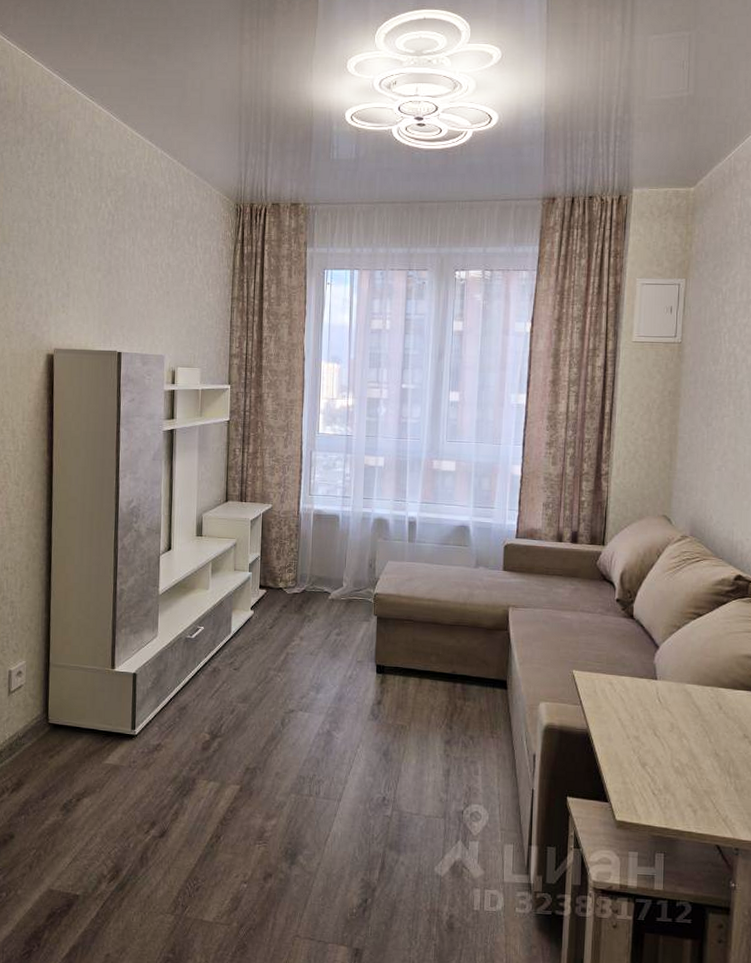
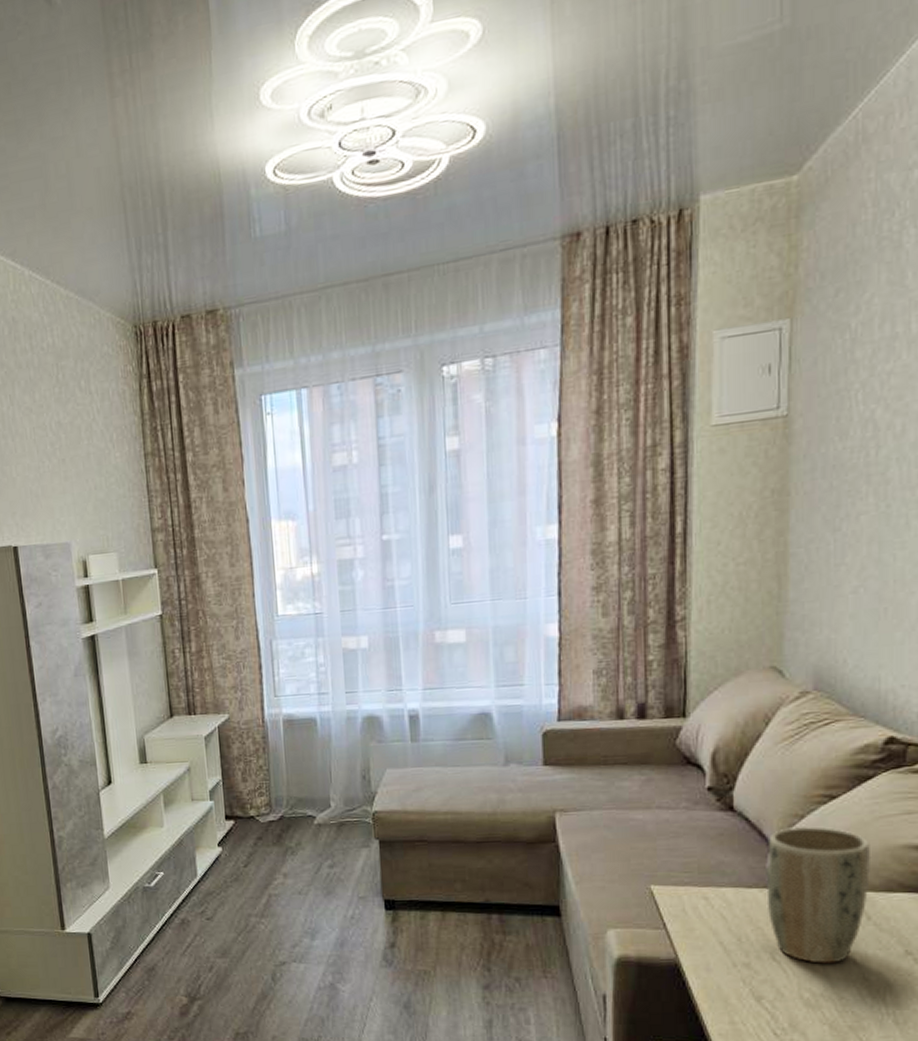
plant pot: none [652,634,724,741] -> present [766,825,872,964]

